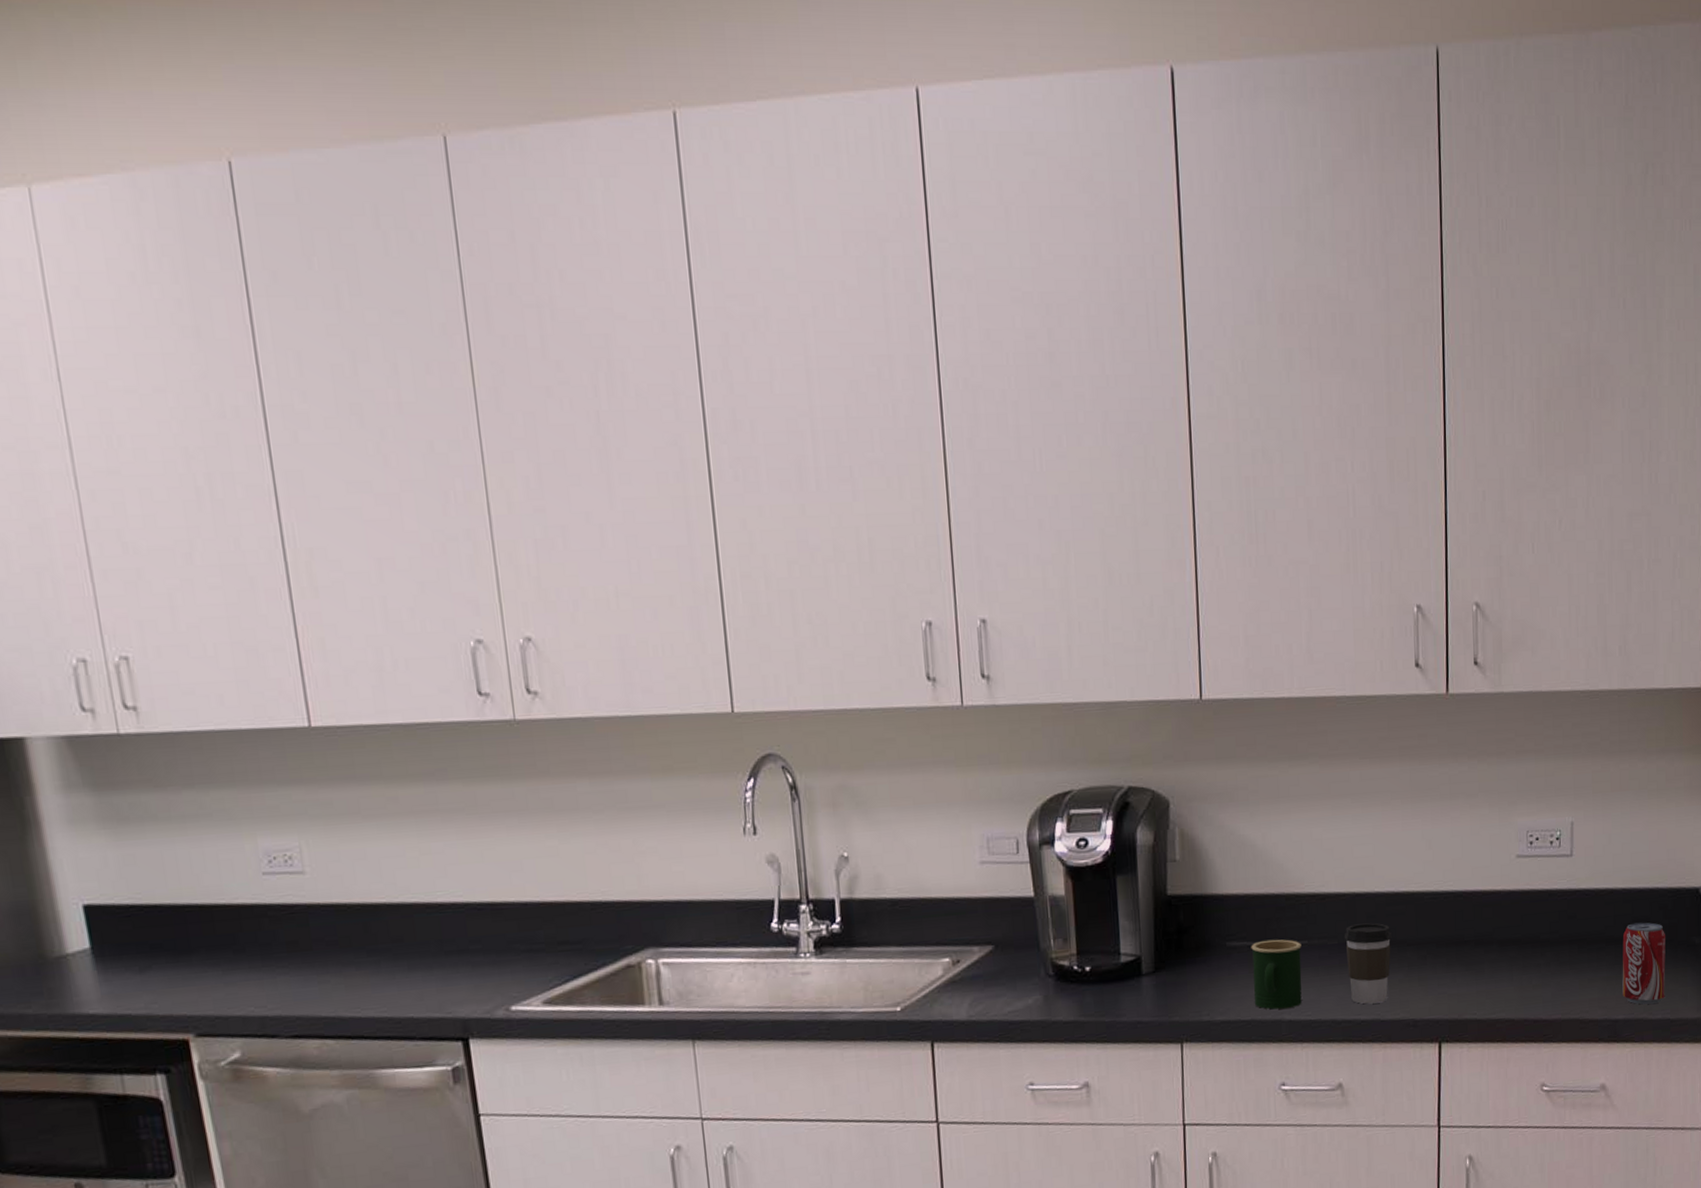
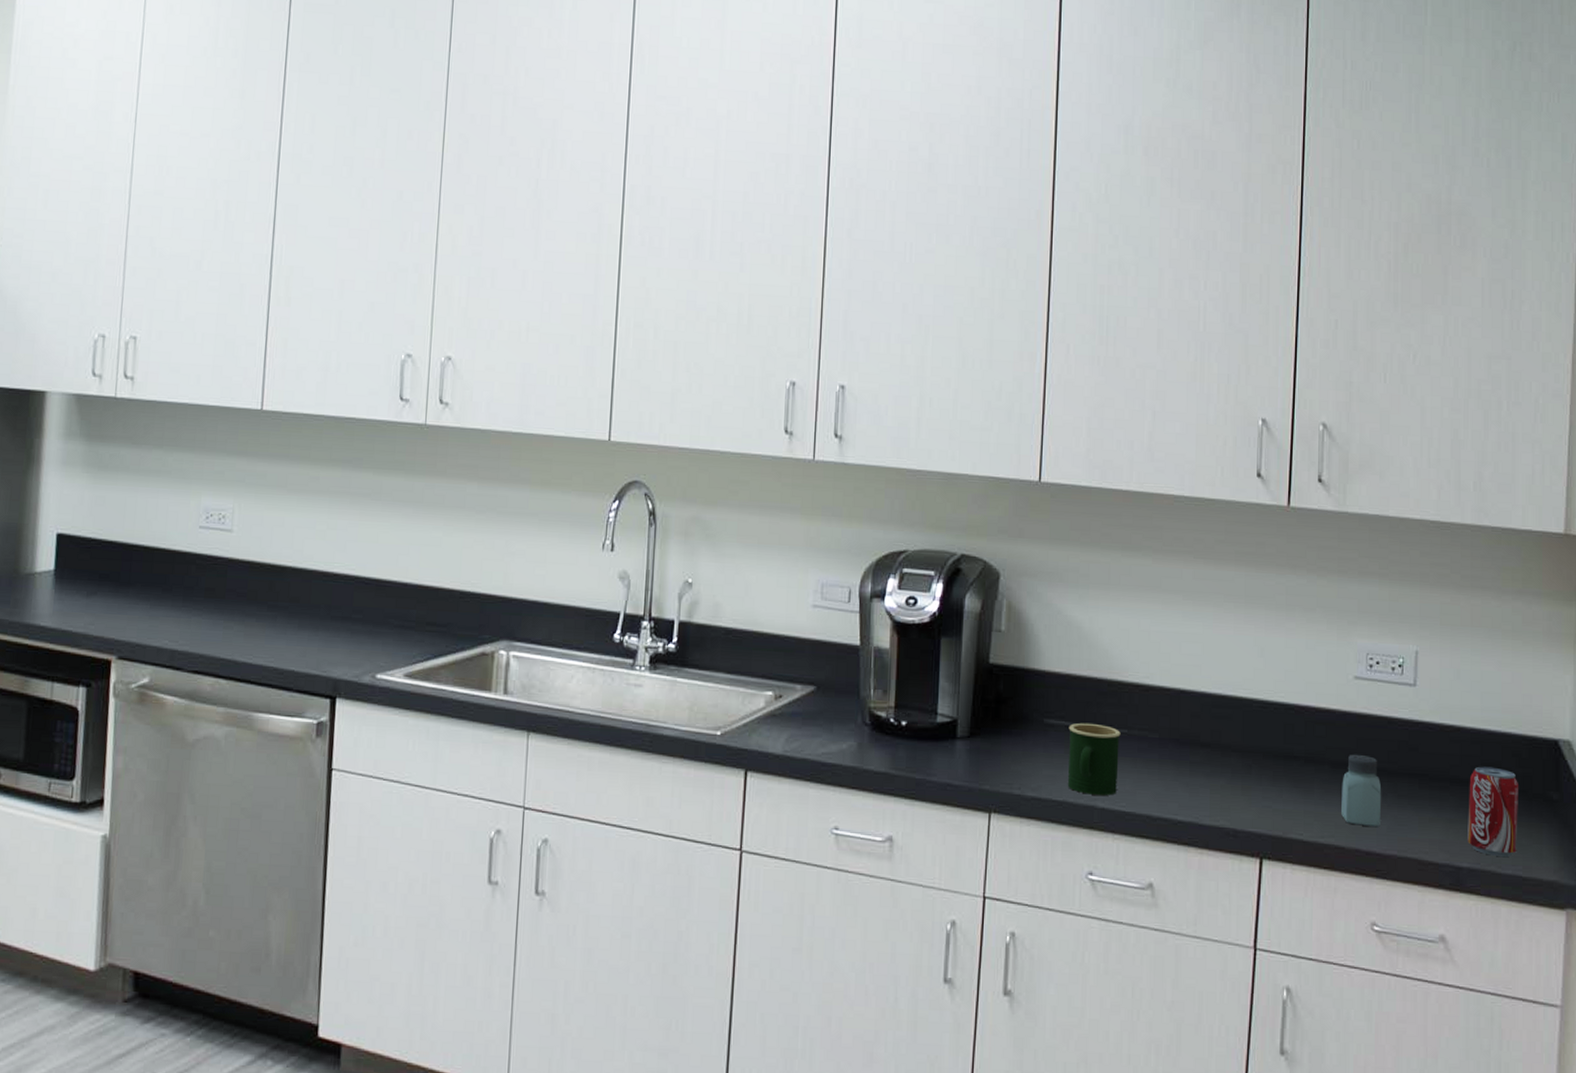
coffee cup: present [1344,923,1392,1004] -> none [1165,721,1216,806]
saltshaker: none [1509,929,1546,997] -> present [1341,754,1382,828]

